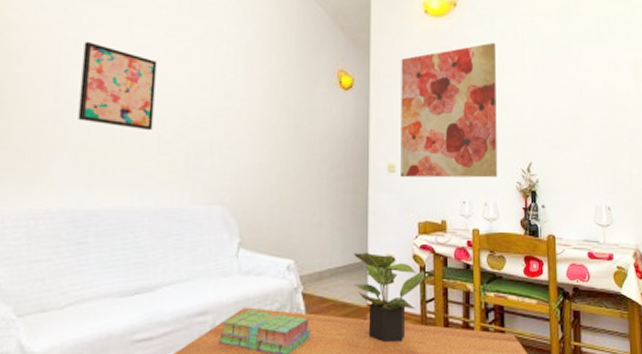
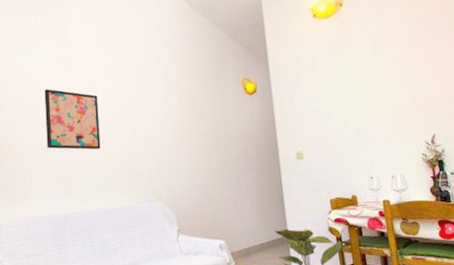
wall art: present [401,43,498,178] -> none [296,32,402,163]

